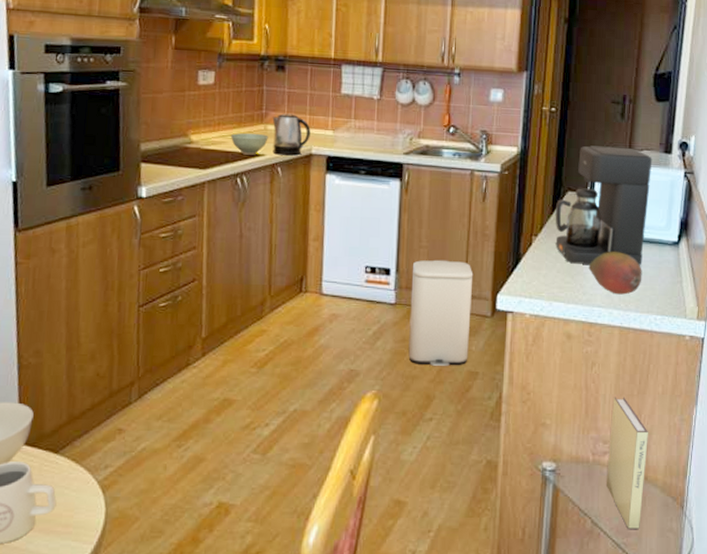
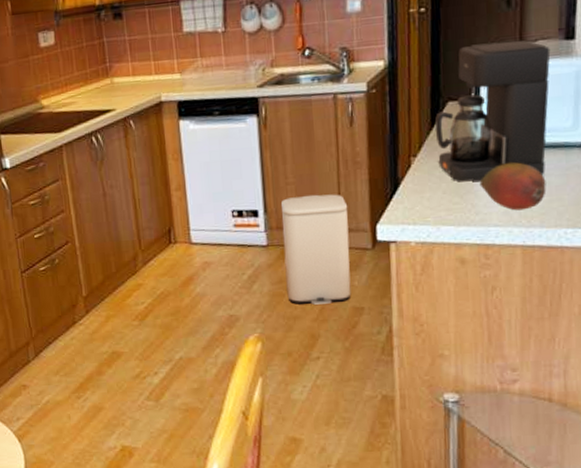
bowl: present [230,133,269,155] -> none [79,88,116,113]
kettle: present [272,113,311,156] -> none [117,62,158,107]
book: present [607,397,648,529] -> none [518,321,565,457]

